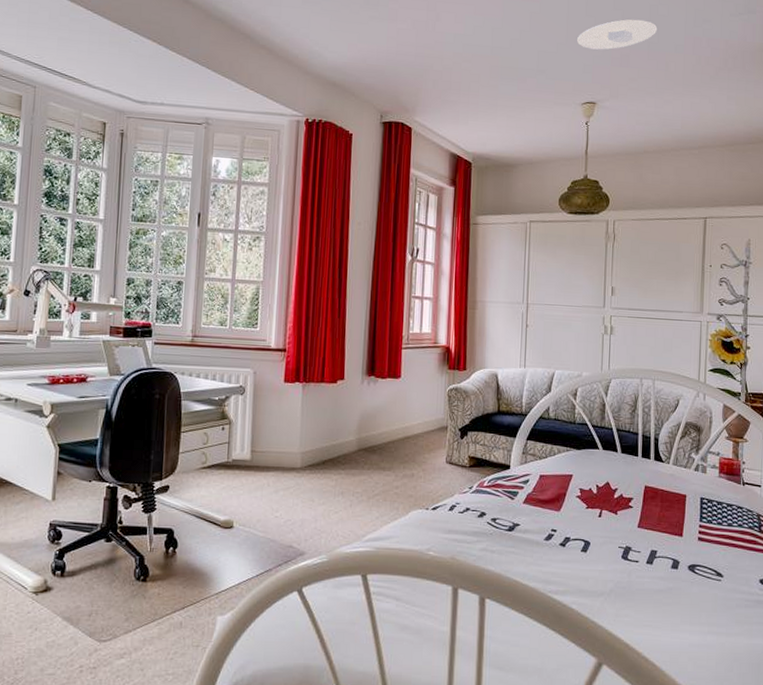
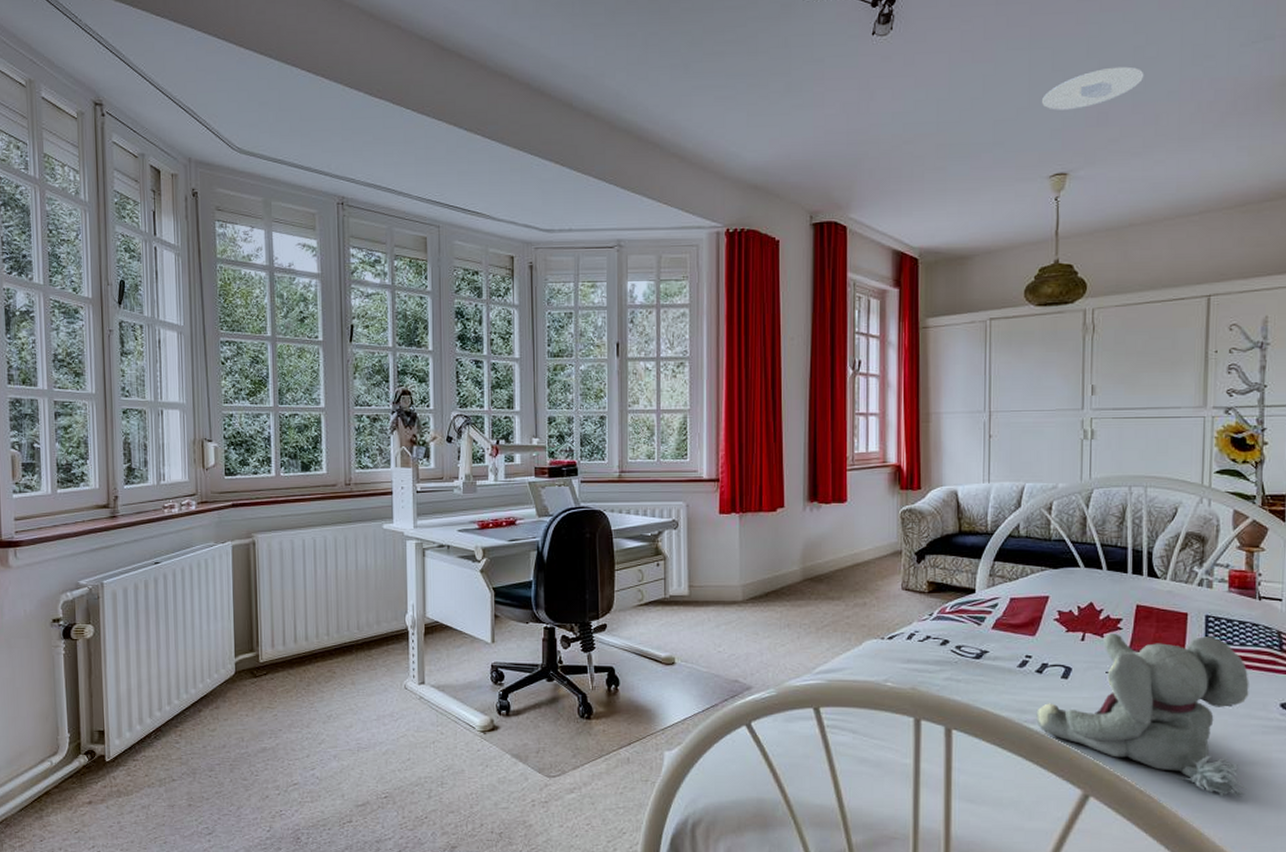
plush elephant: none [559,511,735,666] -> present [1036,633,1249,797]

